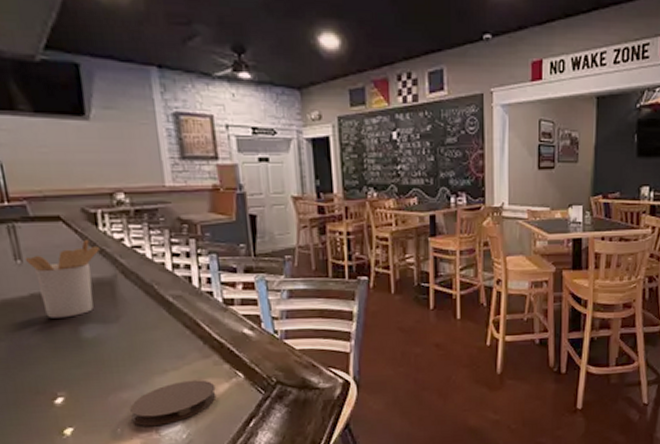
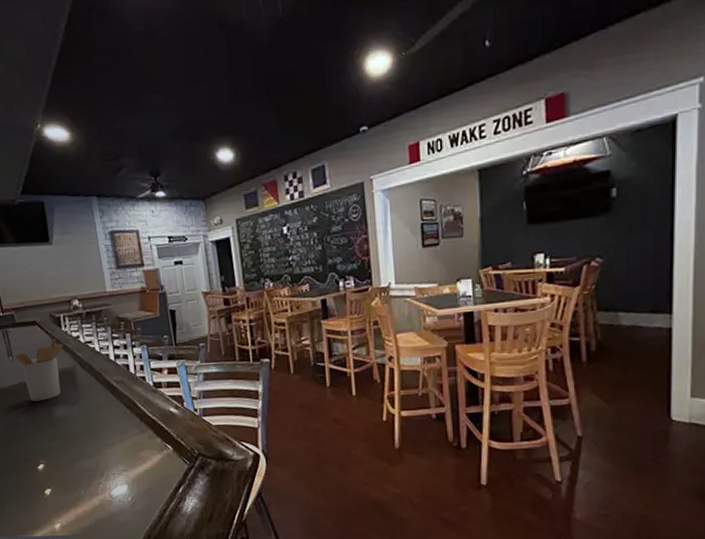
coaster: present [130,380,217,426] -> none [89,451,152,489]

